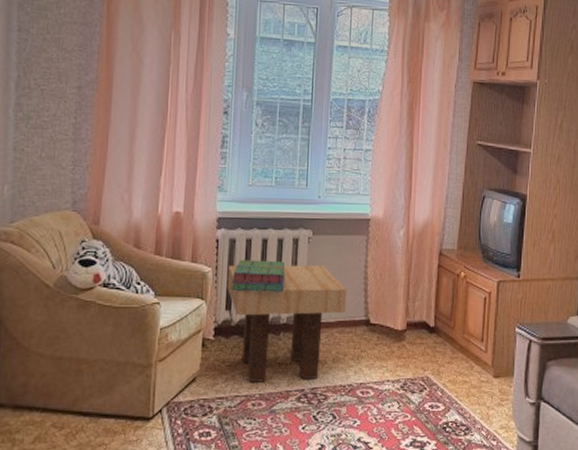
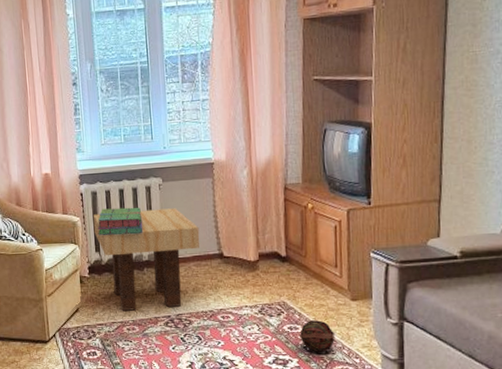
decorative ball: none [440,398,477,433] -> present [300,320,337,352]

